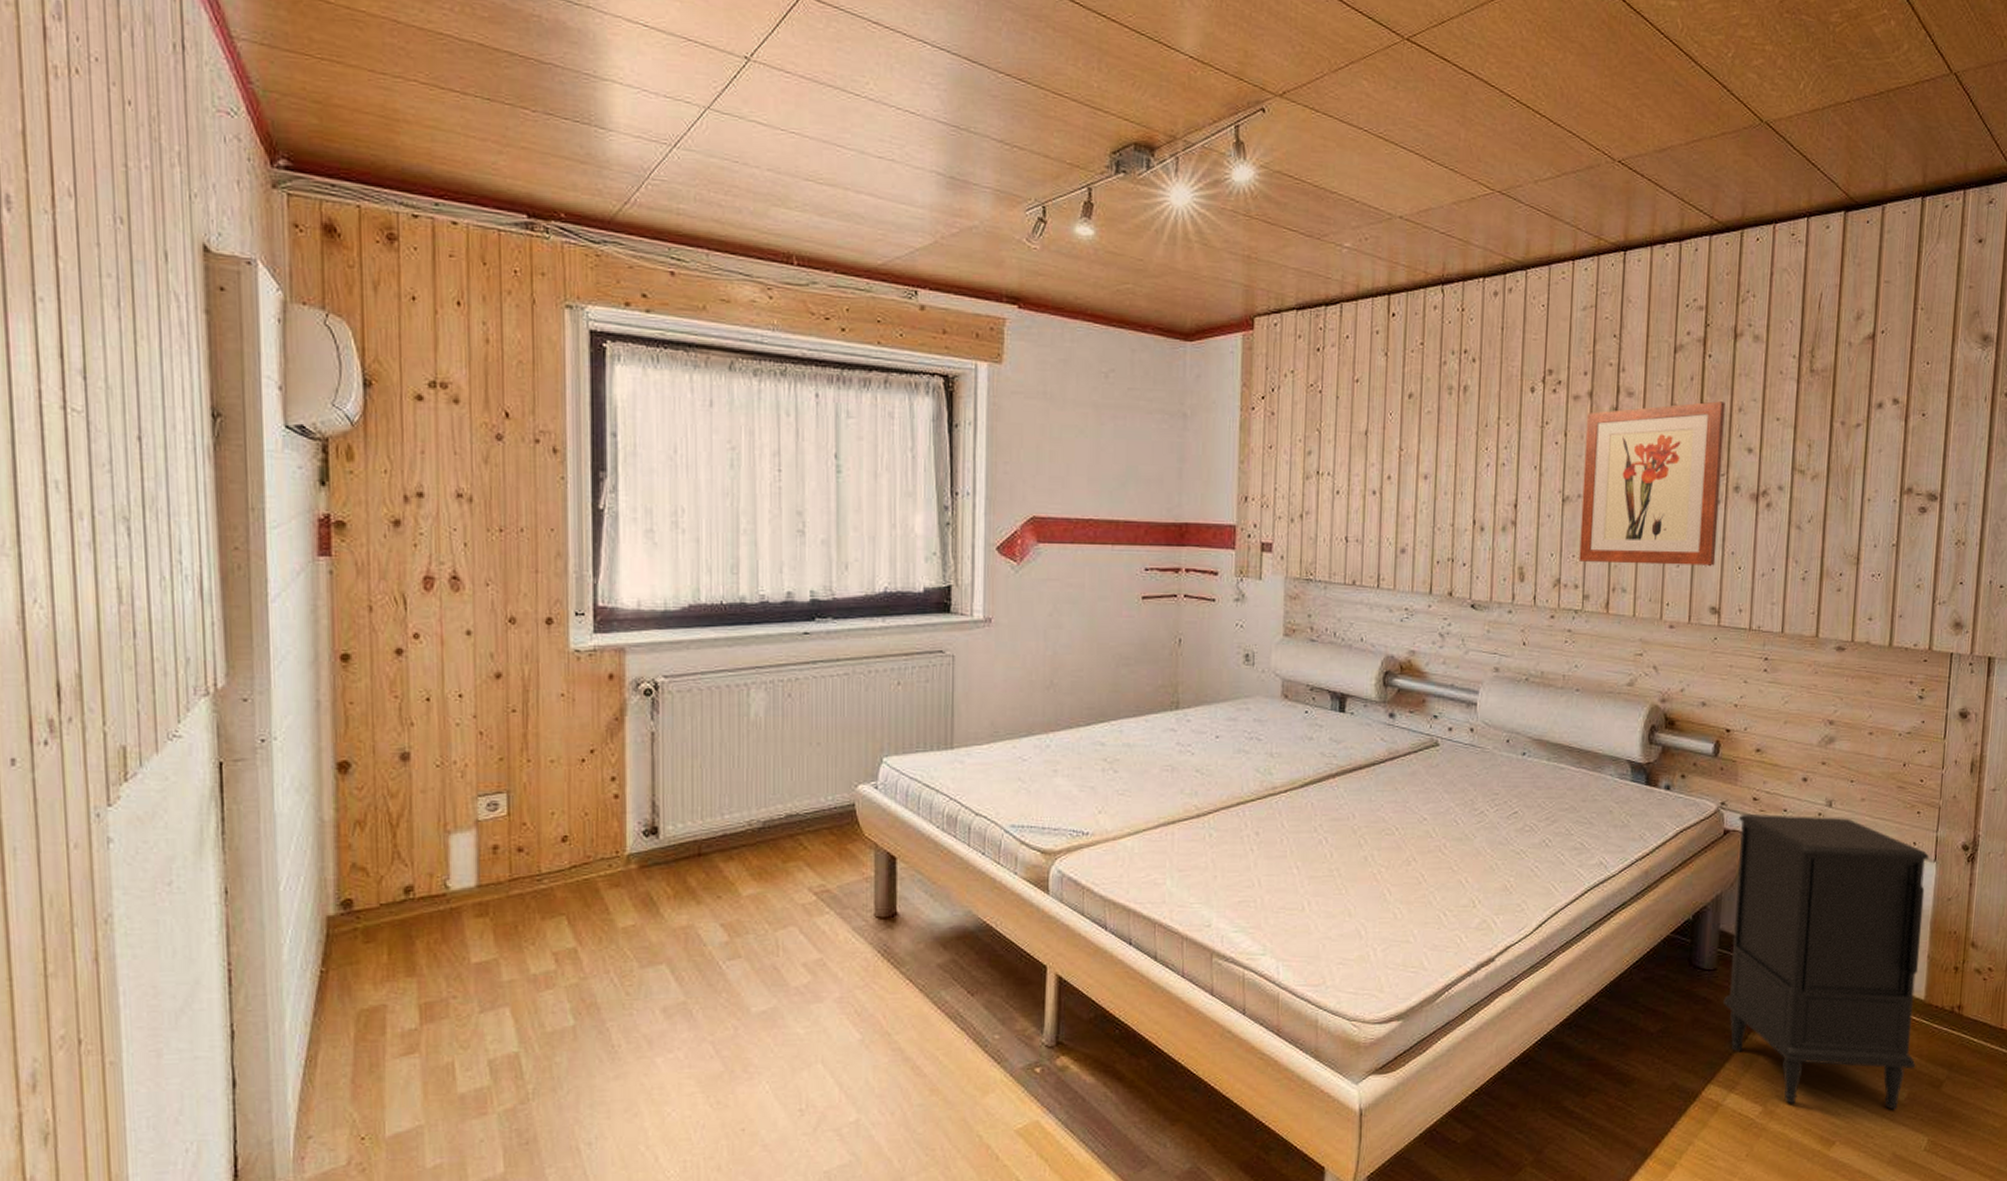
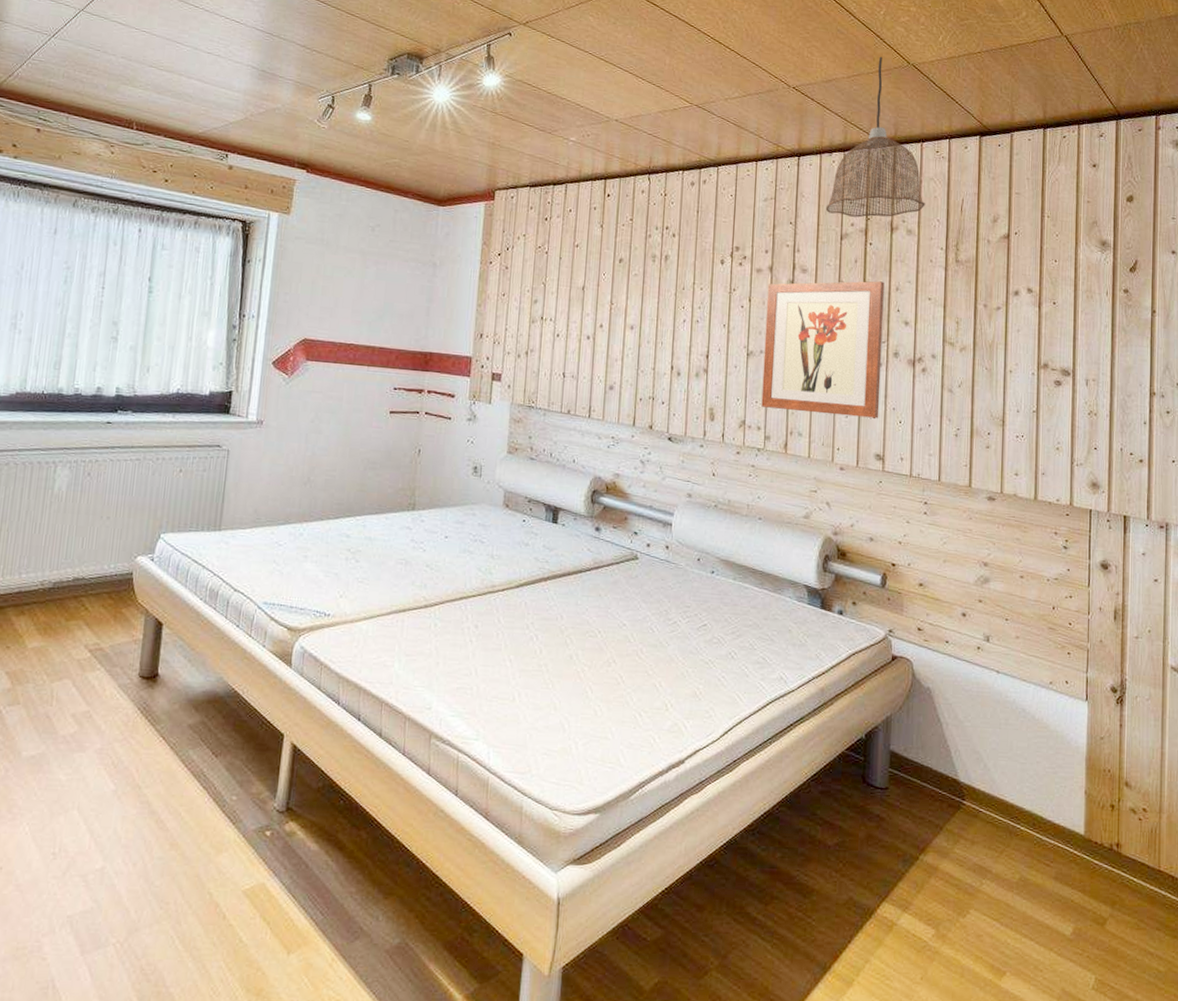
pendant lamp: none [1656,113,1777,324] -> present [825,56,925,218]
nightstand: present [1723,813,1929,1110] -> none [895,642,1081,944]

